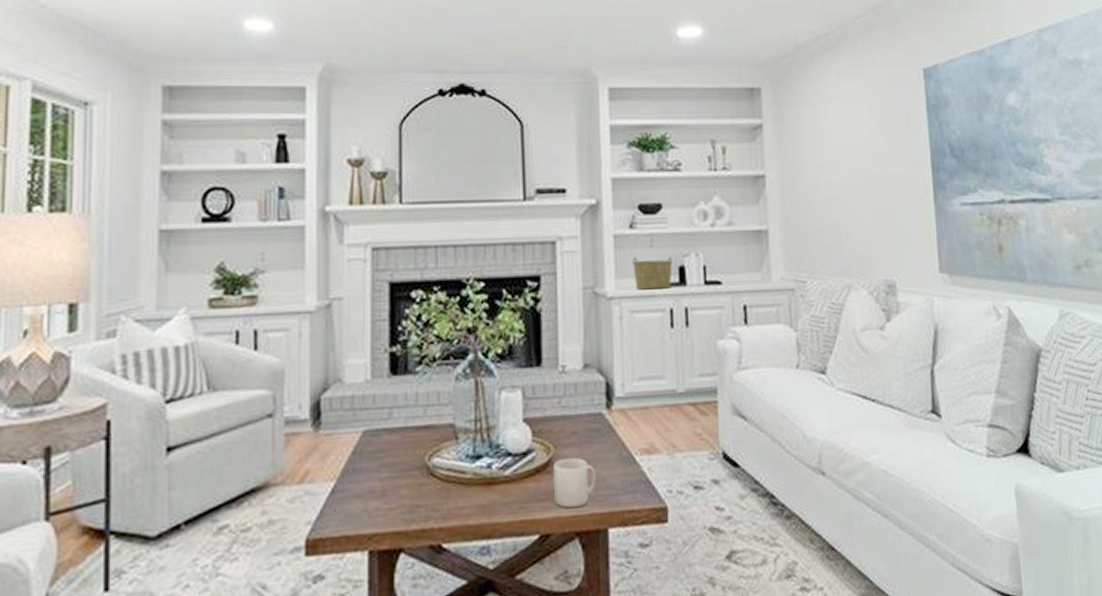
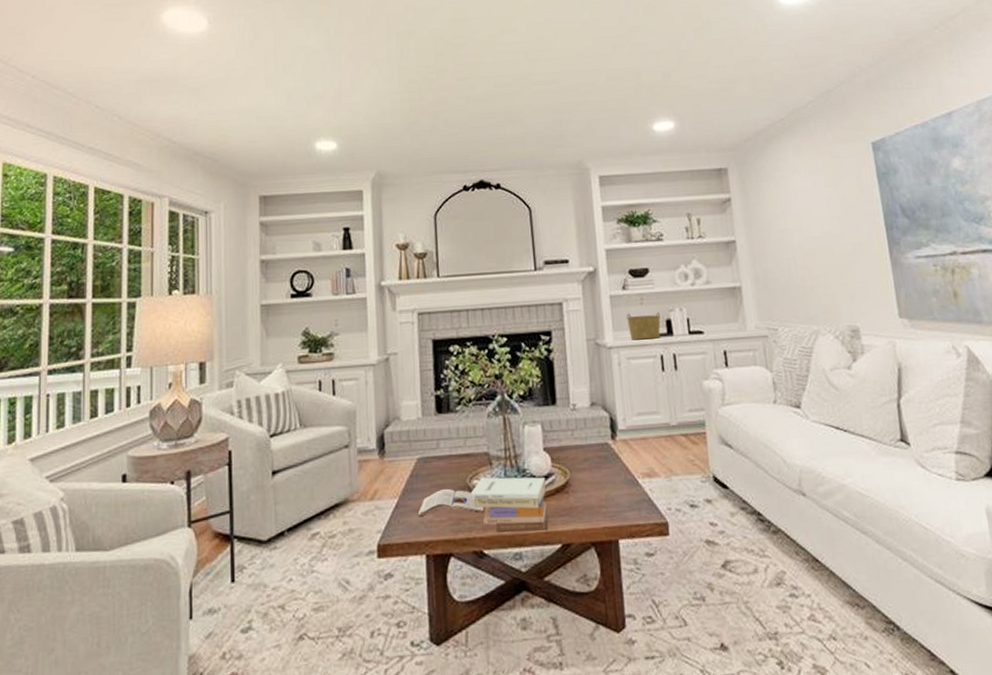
magazine: none [360,468,445,504] -> present [417,488,484,517]
books: none [427,453,524,522] -> present [469,477,548,532]
mug: present [552,457,596,509] -> none [569,480,606,523]

